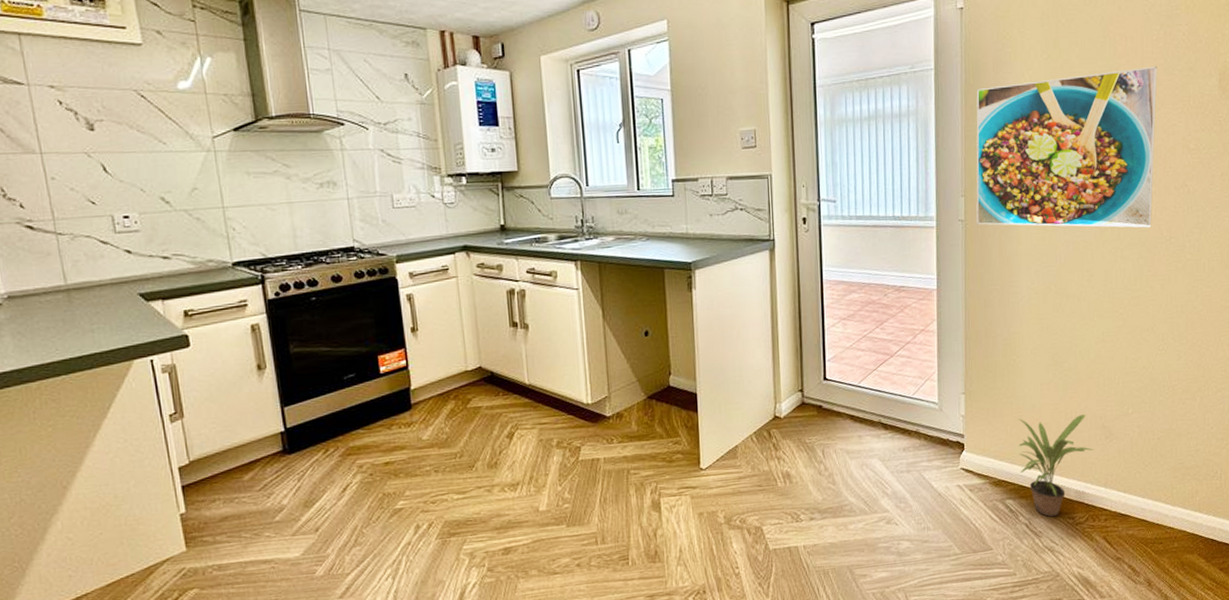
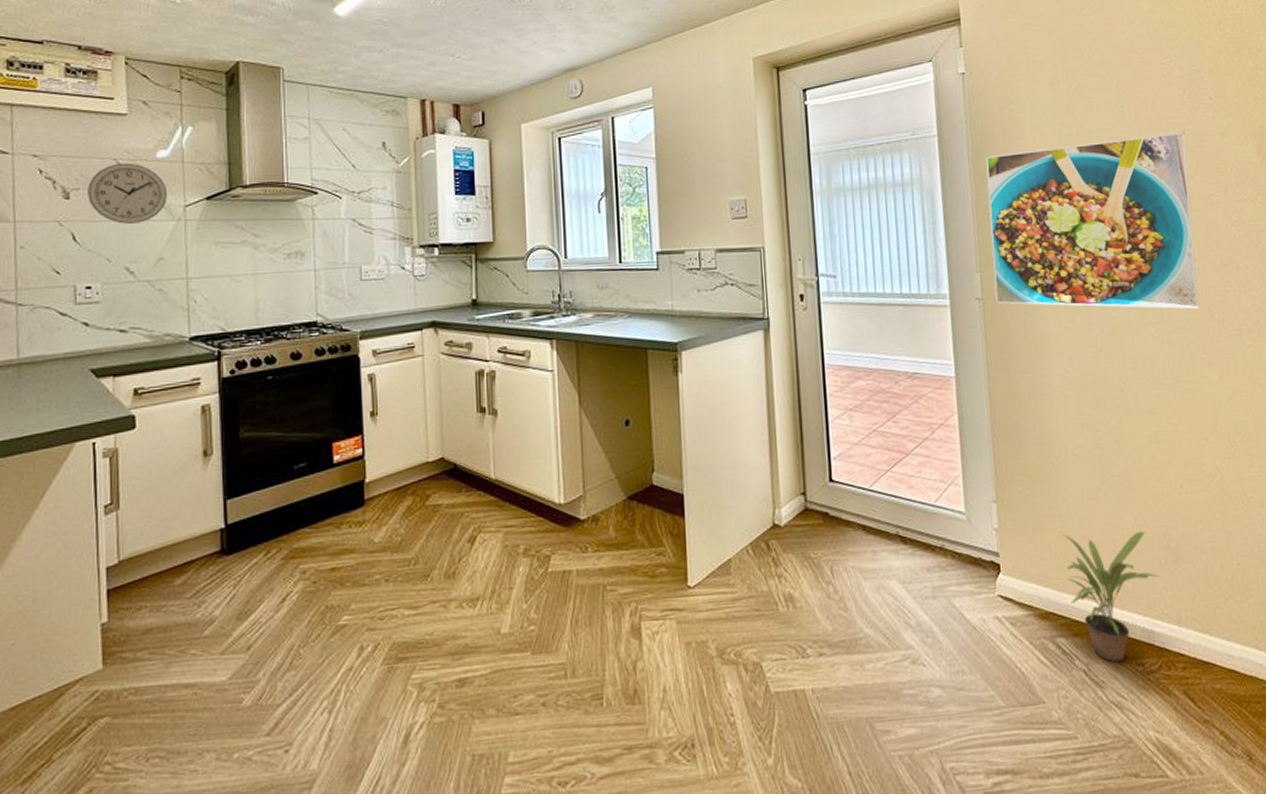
wall clock: none [111,94,195,156] -> present [86,162,168,225]

